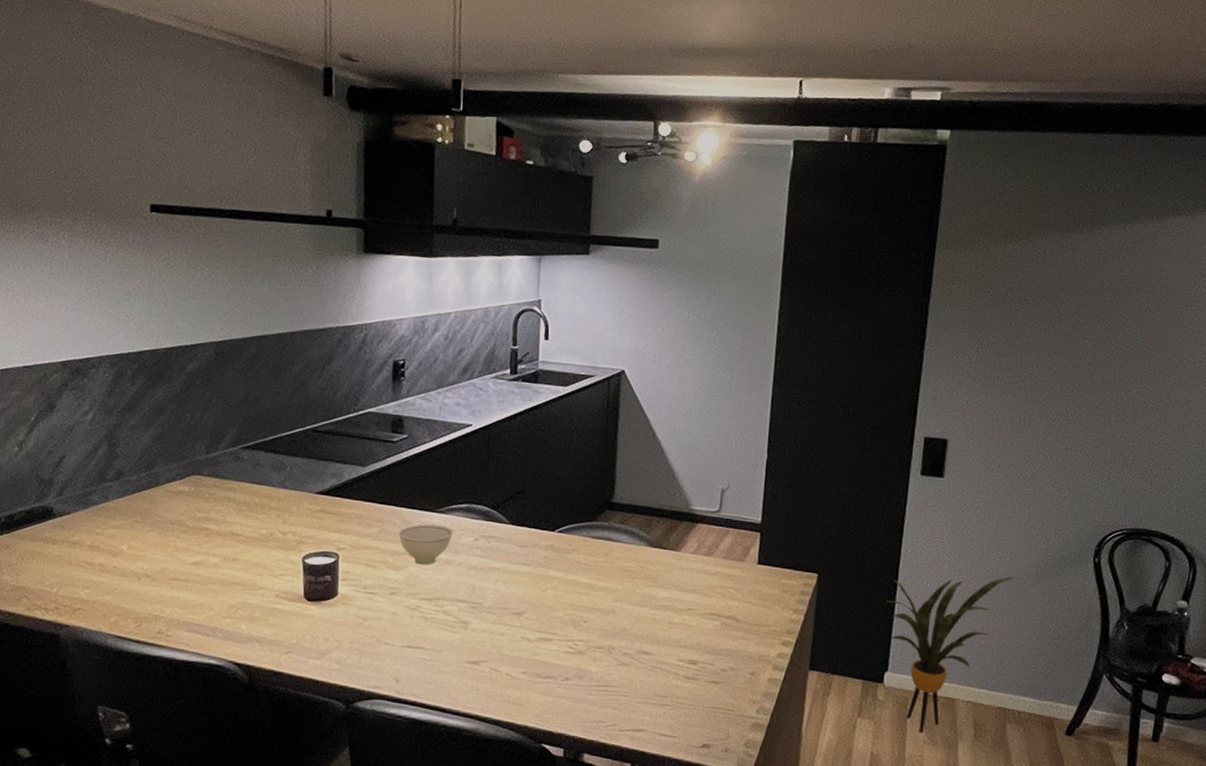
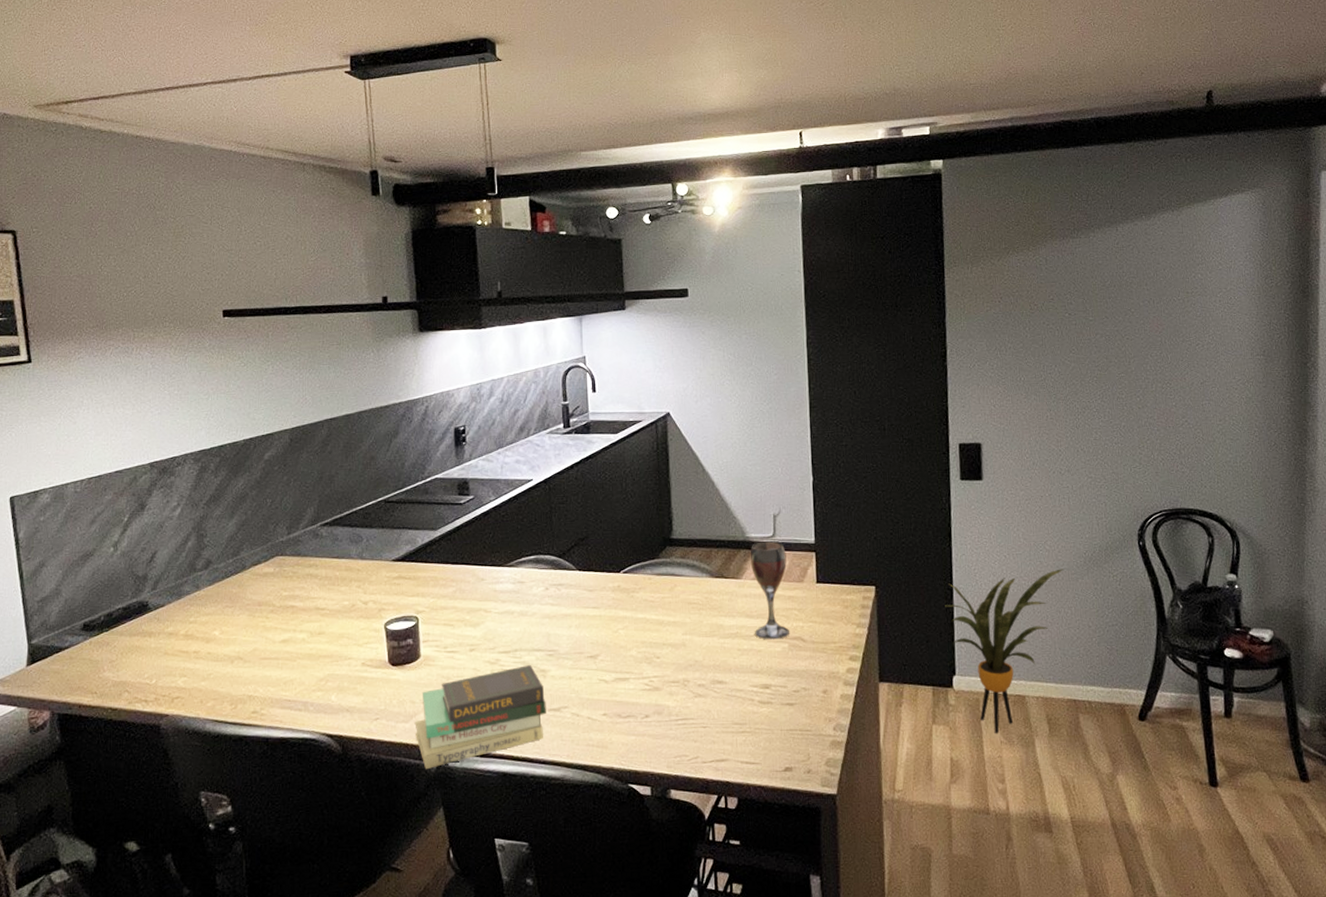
books: none [326,614,465,709] -> present [414,664,546,770]
bowl: present [398,524,453,565] -> none [473,579,524,619]
cup: none [688,516,730,617] -> present [750,541,790,640]

